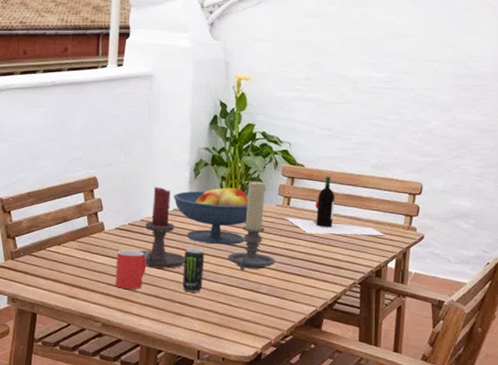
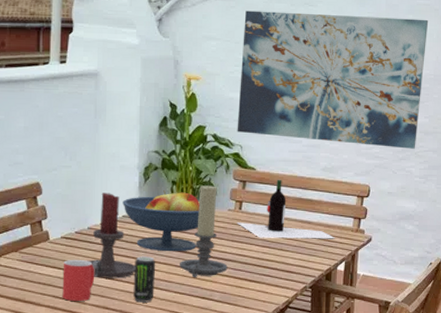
wall art: none [286,13,485,147] -> present [237,10,429,149]

